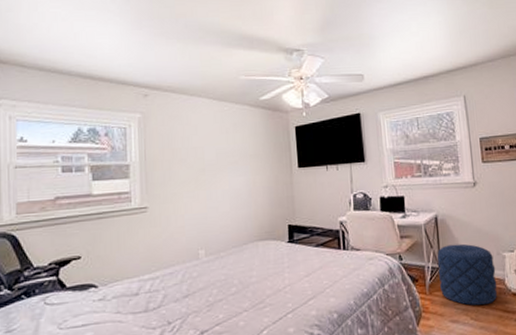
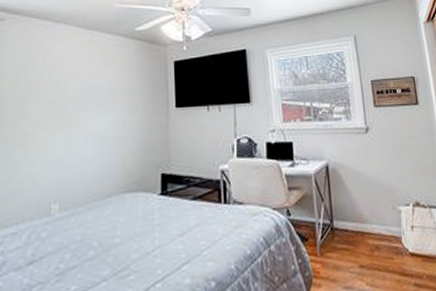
pouf: present [437,243,497,306] -> none [329,196,394,268]

